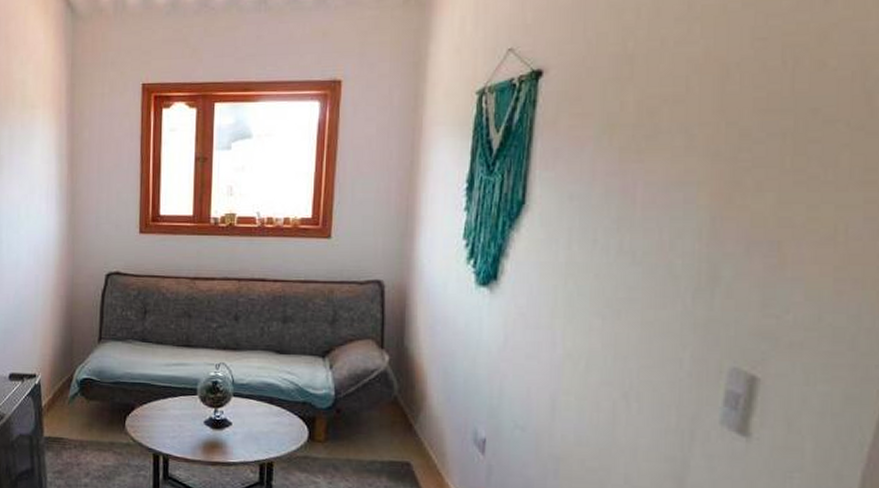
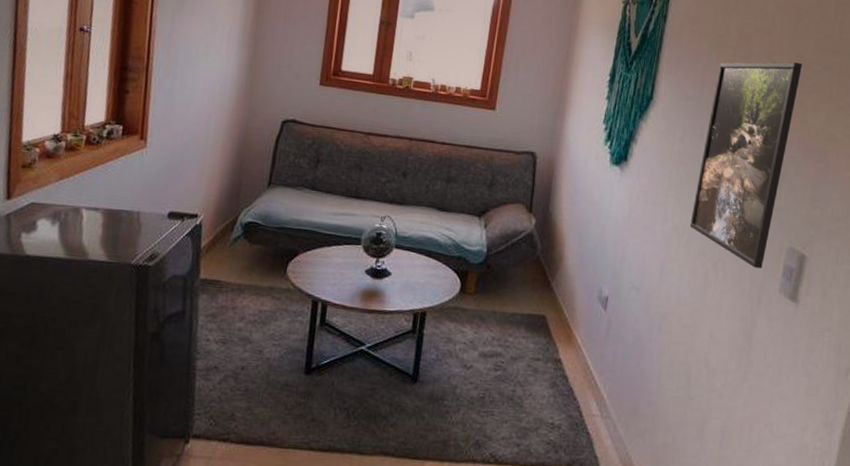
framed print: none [587,132,737,397] -> present [689,61,803,269]

